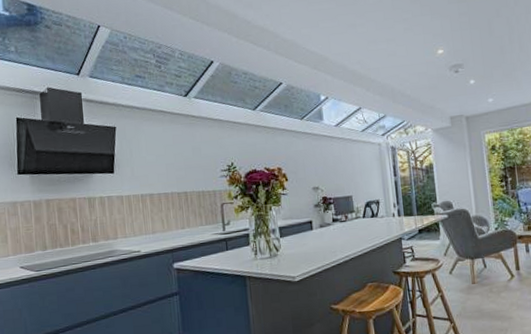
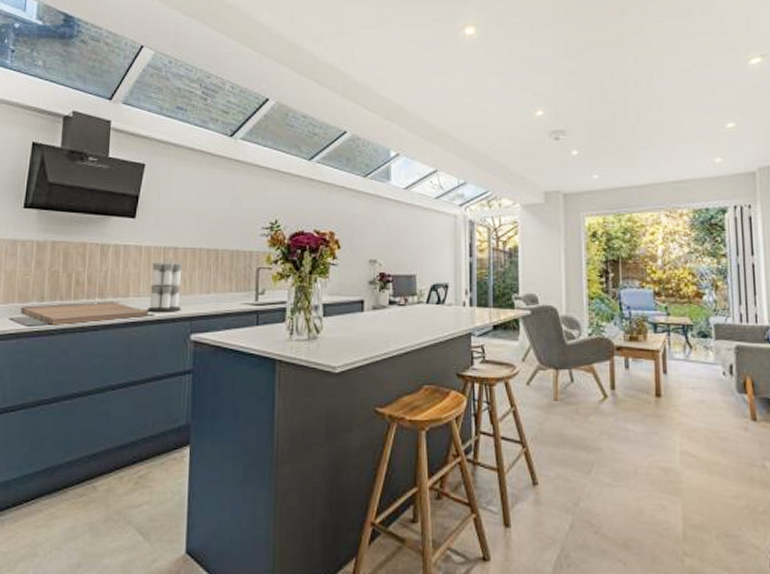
cutting board: none [28,244,136,269] -> present [21,302,149,325]
spice rack: none [134,201,162,250] -> present [147,256,183,314]

